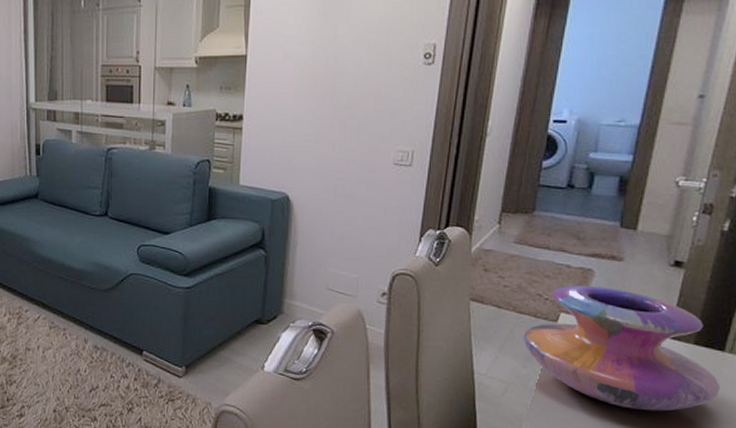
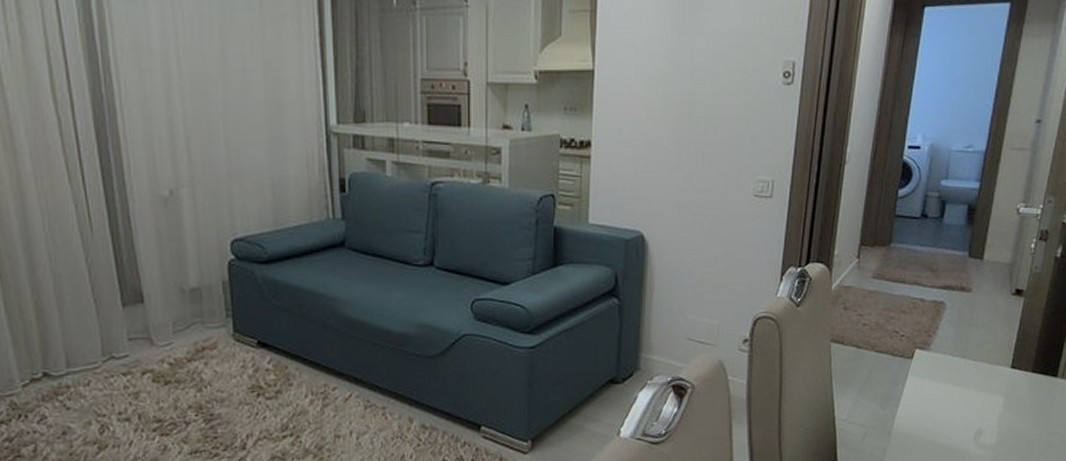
decorative vase: present [522,285,721,411] -> none [881,318,1055,443]

